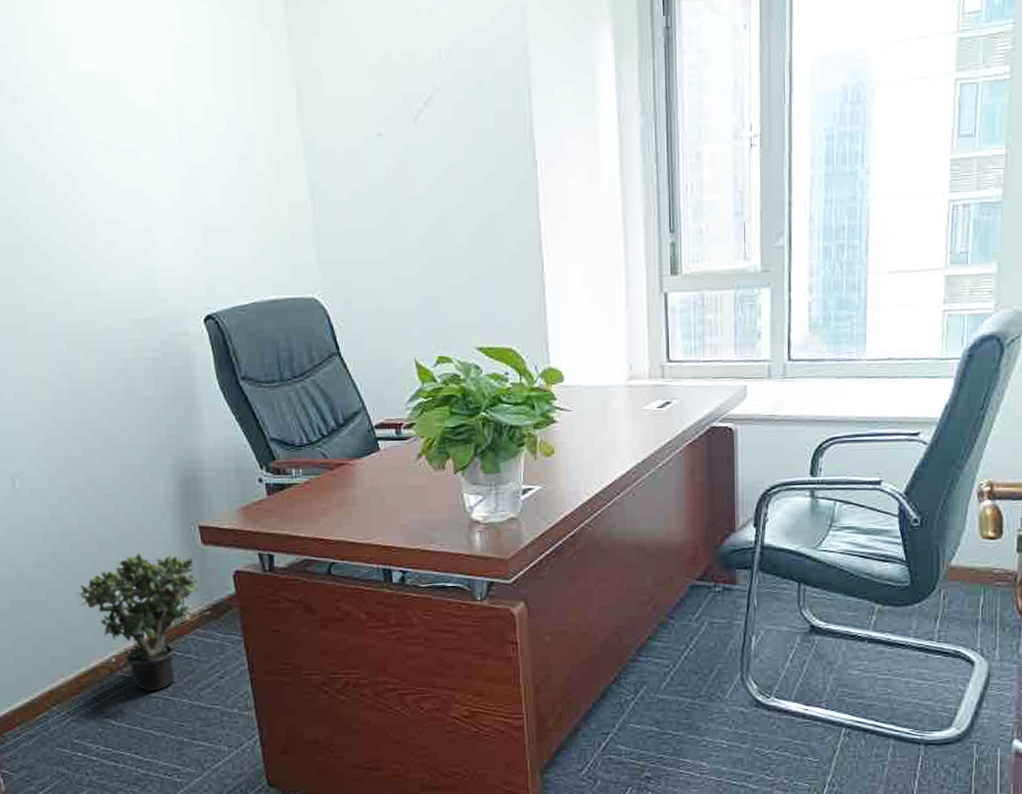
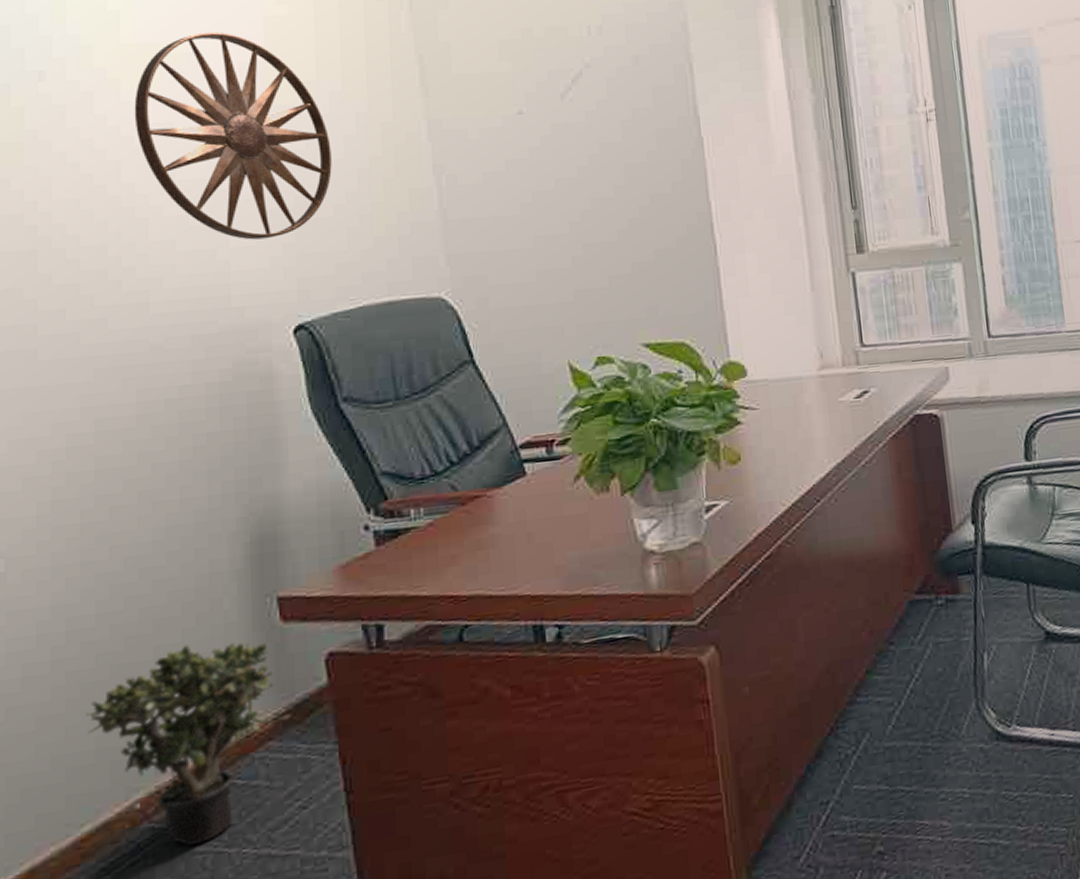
wall art: none [80,59,229,243] -> present [134,32,332,240]

